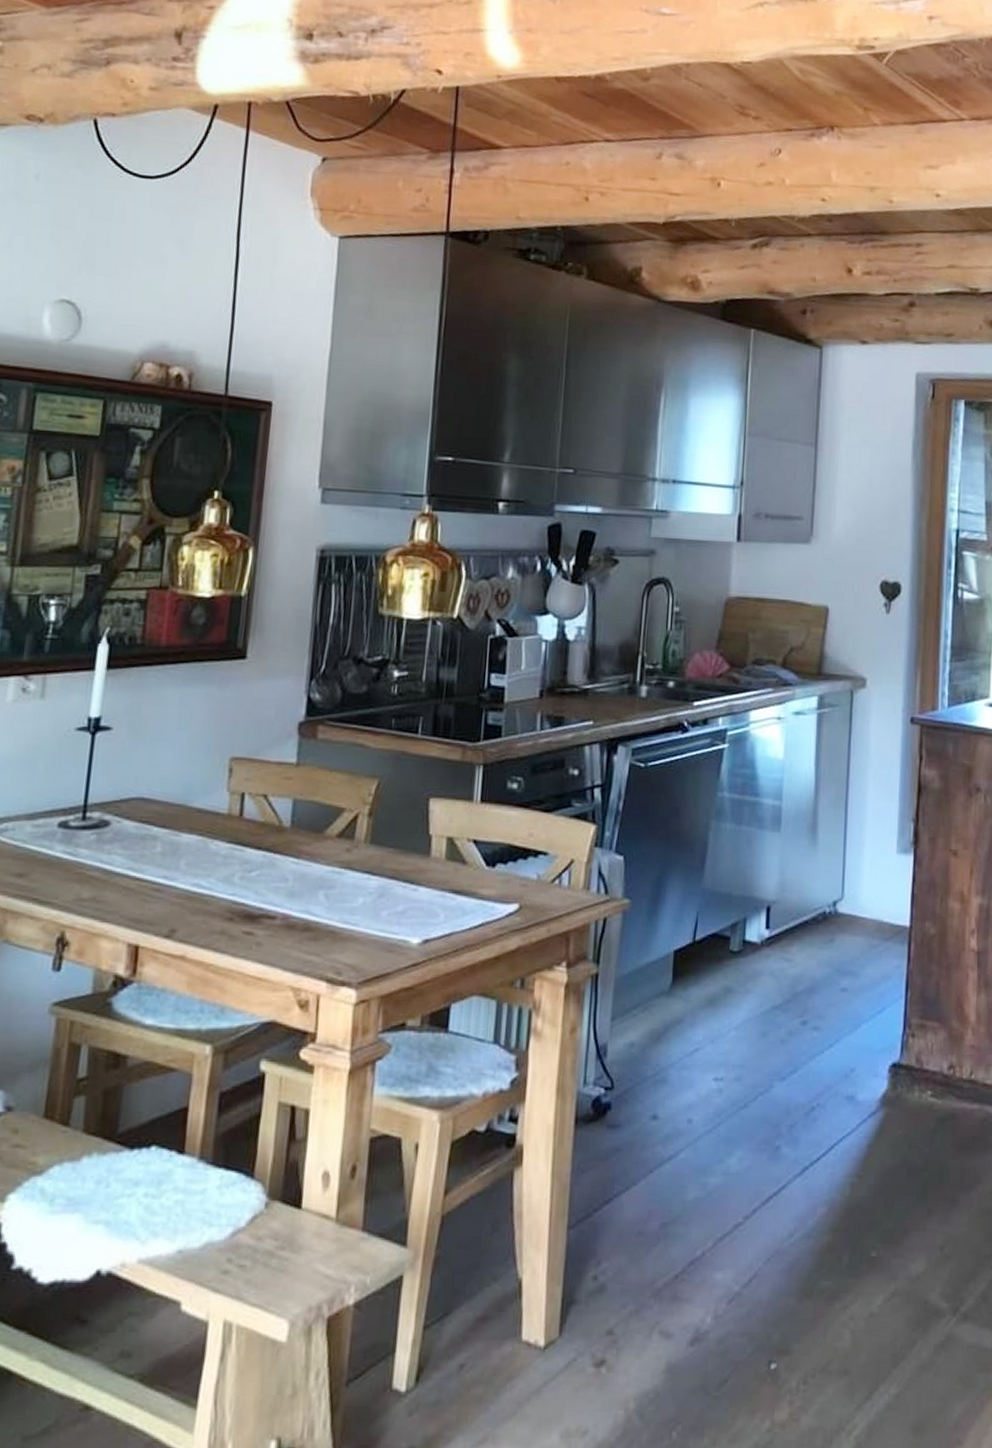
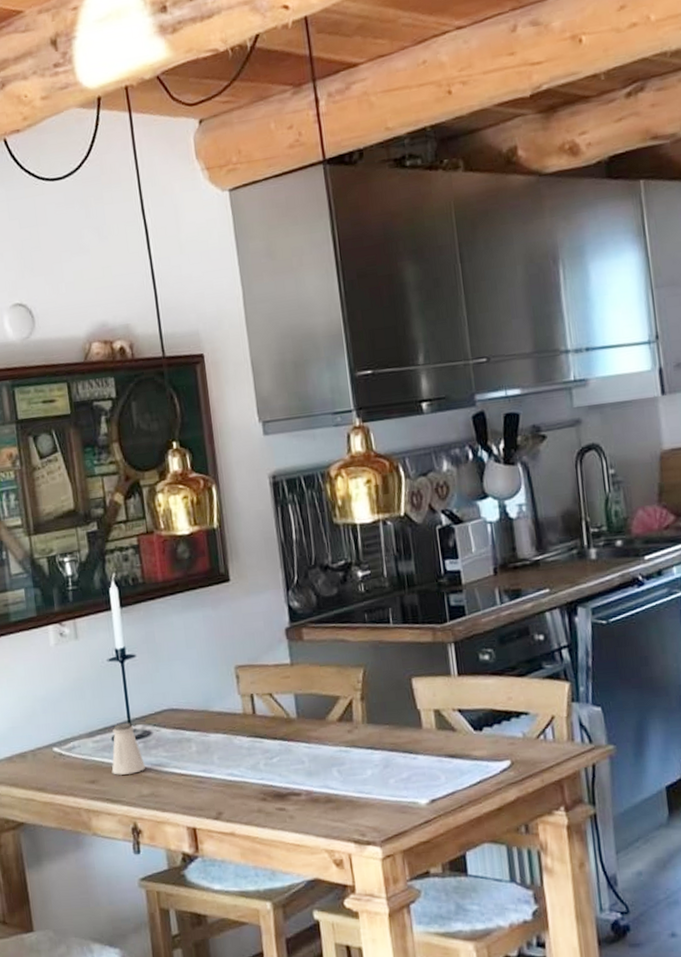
saltshaker: none [48,808,94,871] -> present [111,723,146,775]

